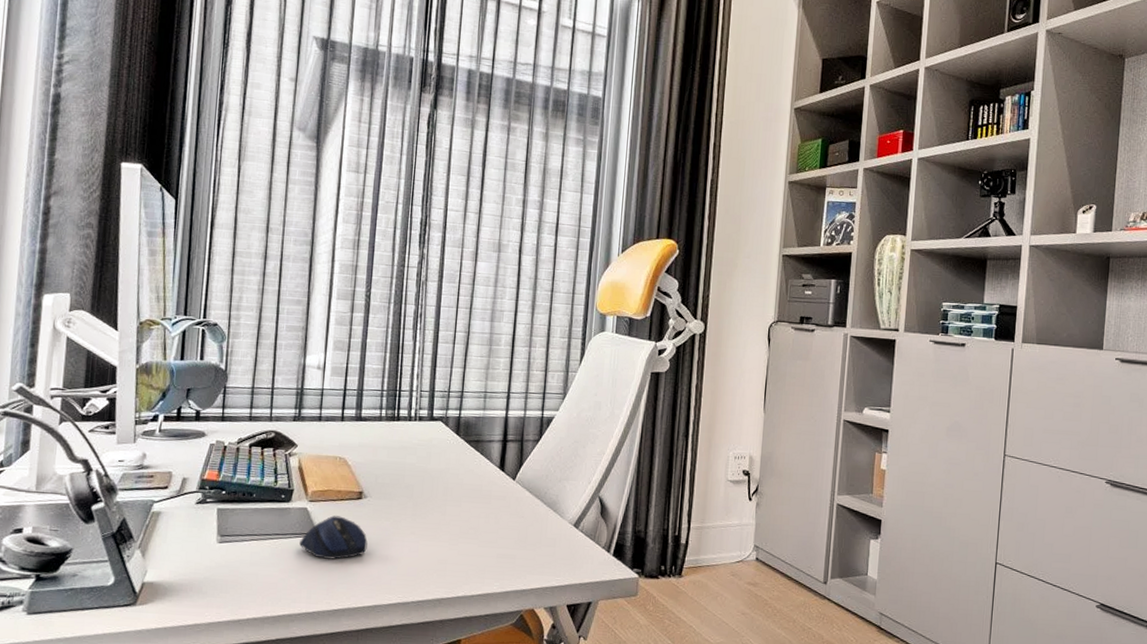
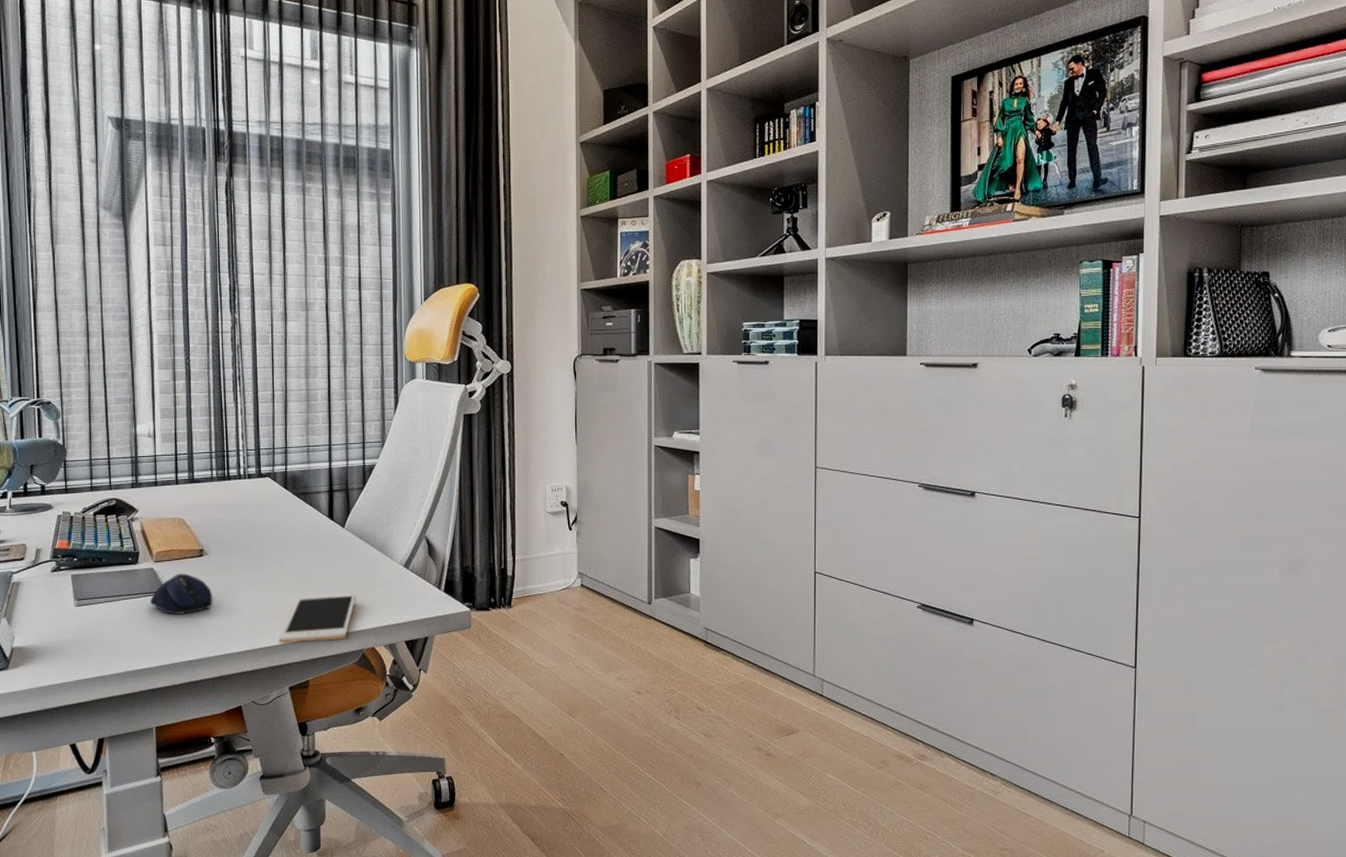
cell phone: none [432,549,520,598] -> present [278,593,356,642]

